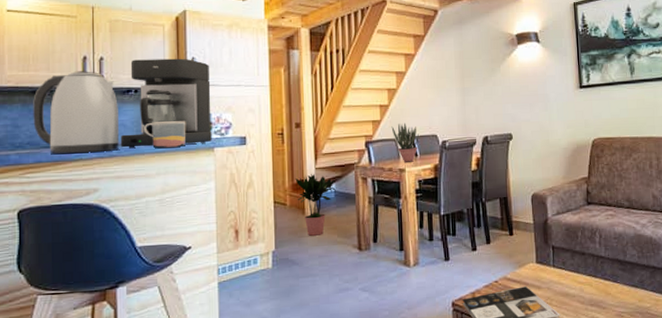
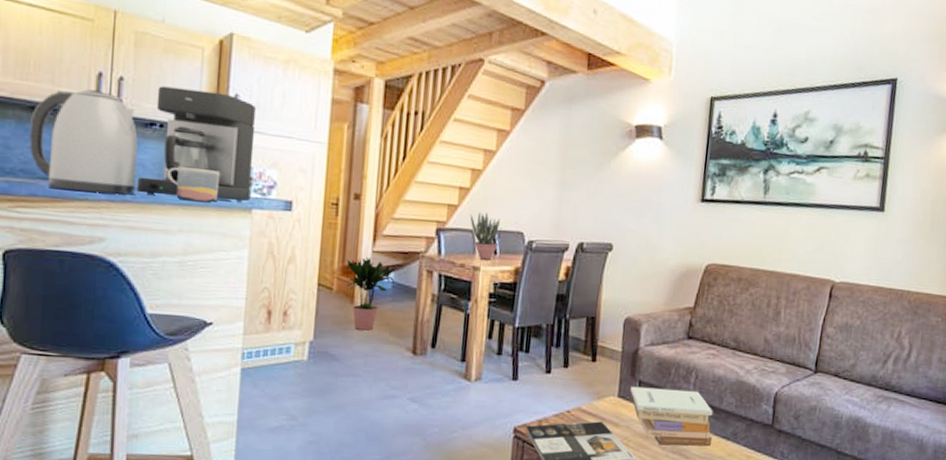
books: none [546,248,622,300] -> present [630,386,713,446]

